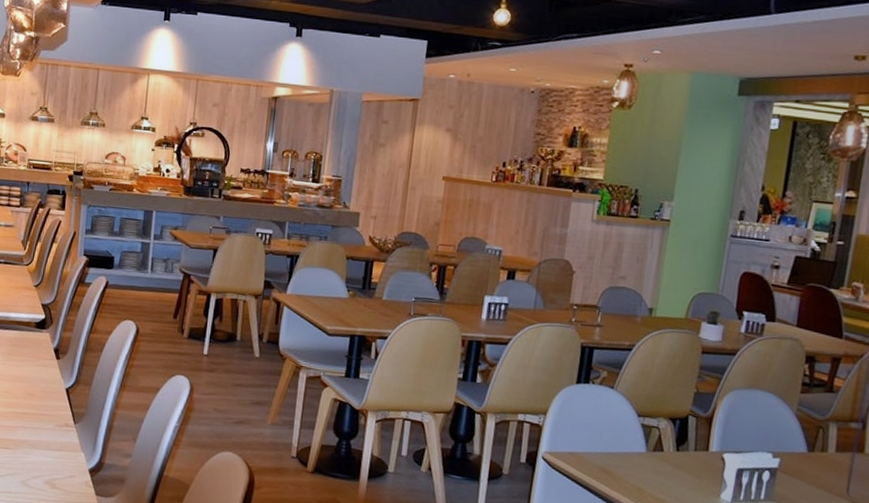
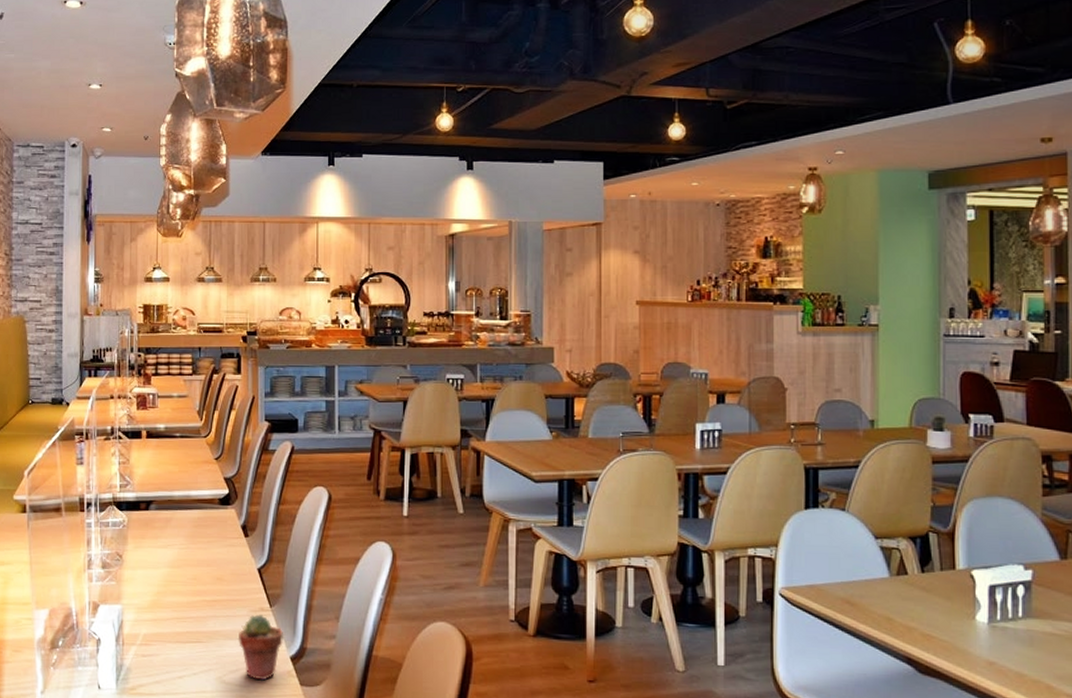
potted succulent: none [42,429,85,488] -> present [237,614,284,681]

